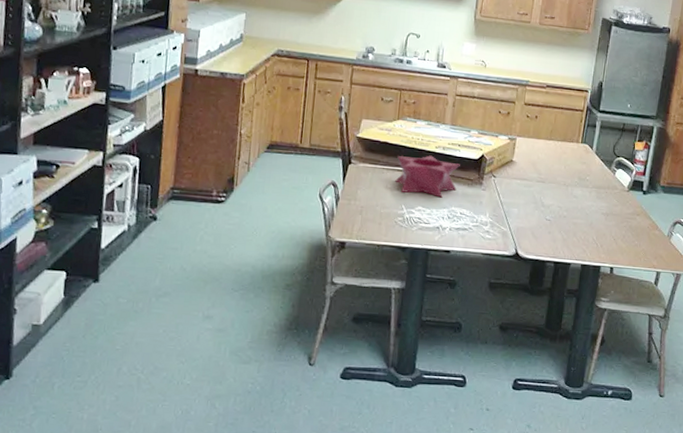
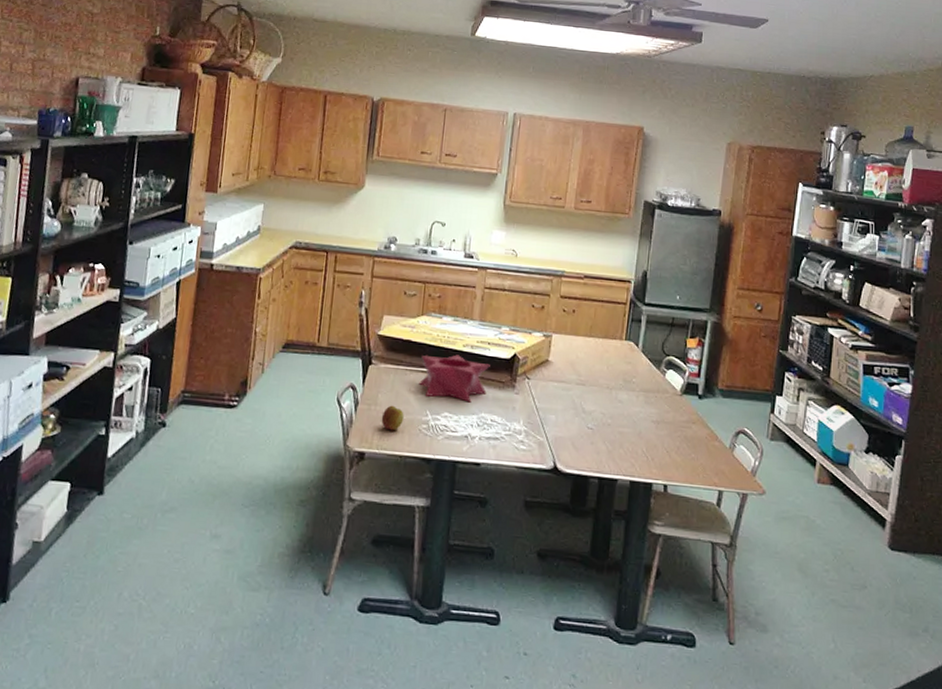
apple: none [360,200,382,223] -> present [381,405,404,431]

